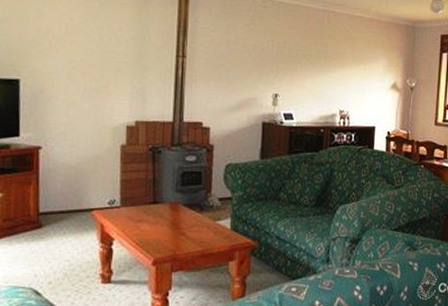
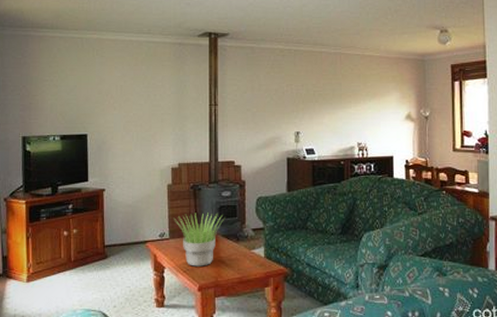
potted plant: none [128,178,187,238] -> present [175,213,224,267]

